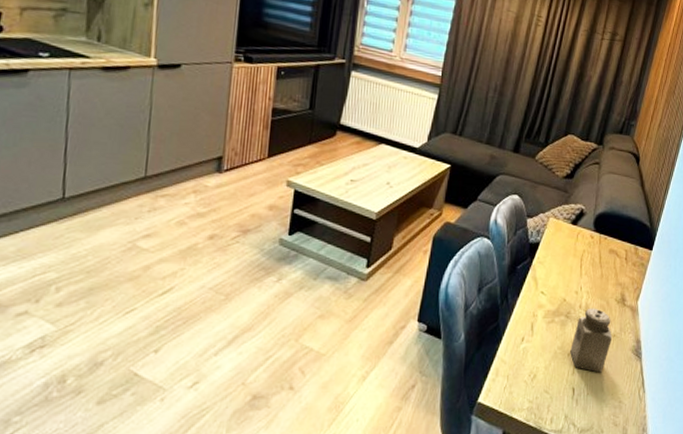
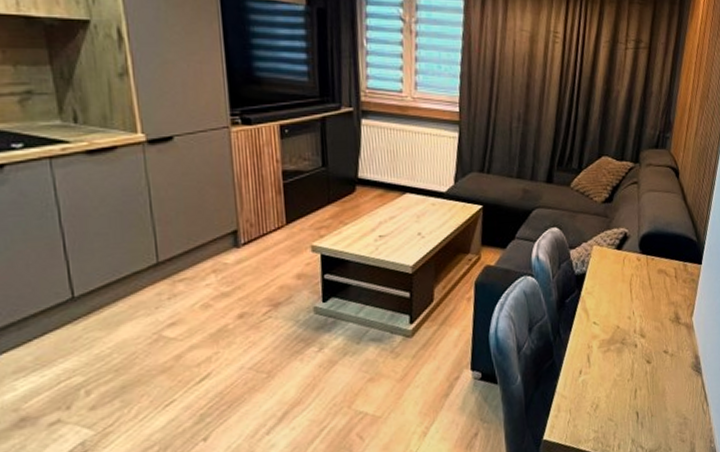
salt shaker: present [570,308,612,373] -> none [629,330,670,394]

